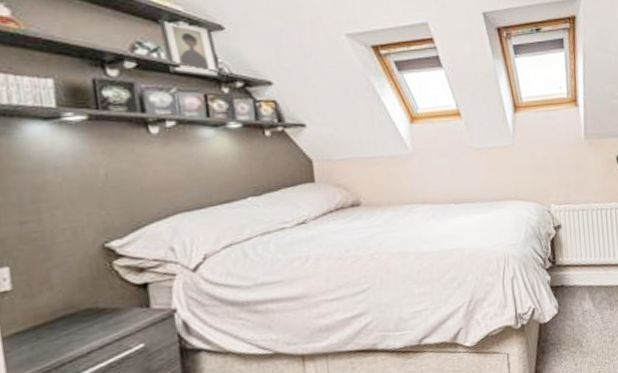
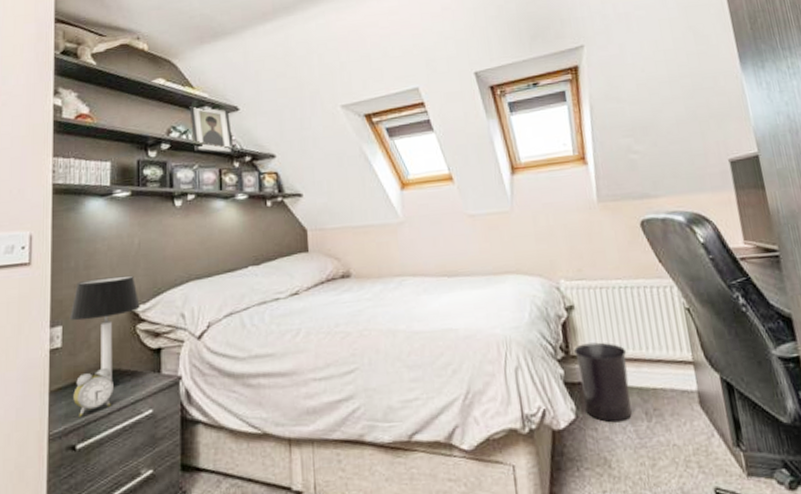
table lamp: none [18,208,116,320] -> present [69,275,140,380]
alarm clock: none [36,306,93,360] -> present [73,367,115,417]
waste bin: none [560,253,600,314] -> present [574,342,632,423]

